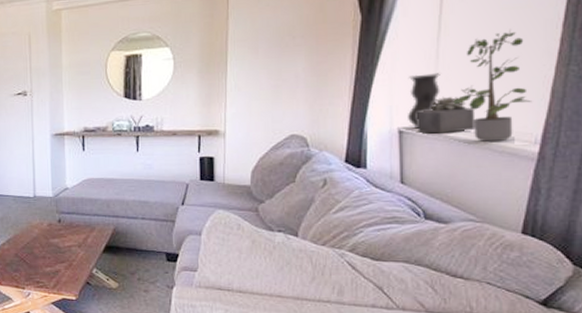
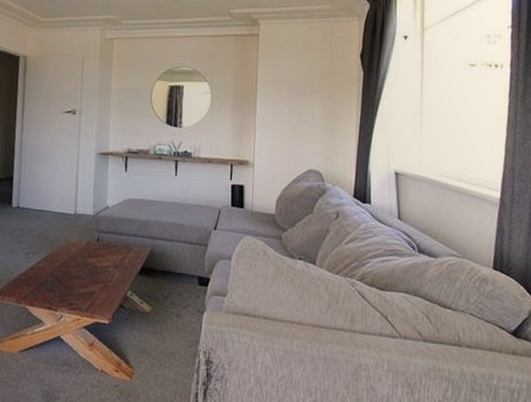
vase: present [408,73,440,129] -> none [401,125,425,172]
succulent plant: present [417,96,476,134] -> none [409,145,453,177]
potted plant: present [453,30,533,142] -> none [435,95,493,187]

